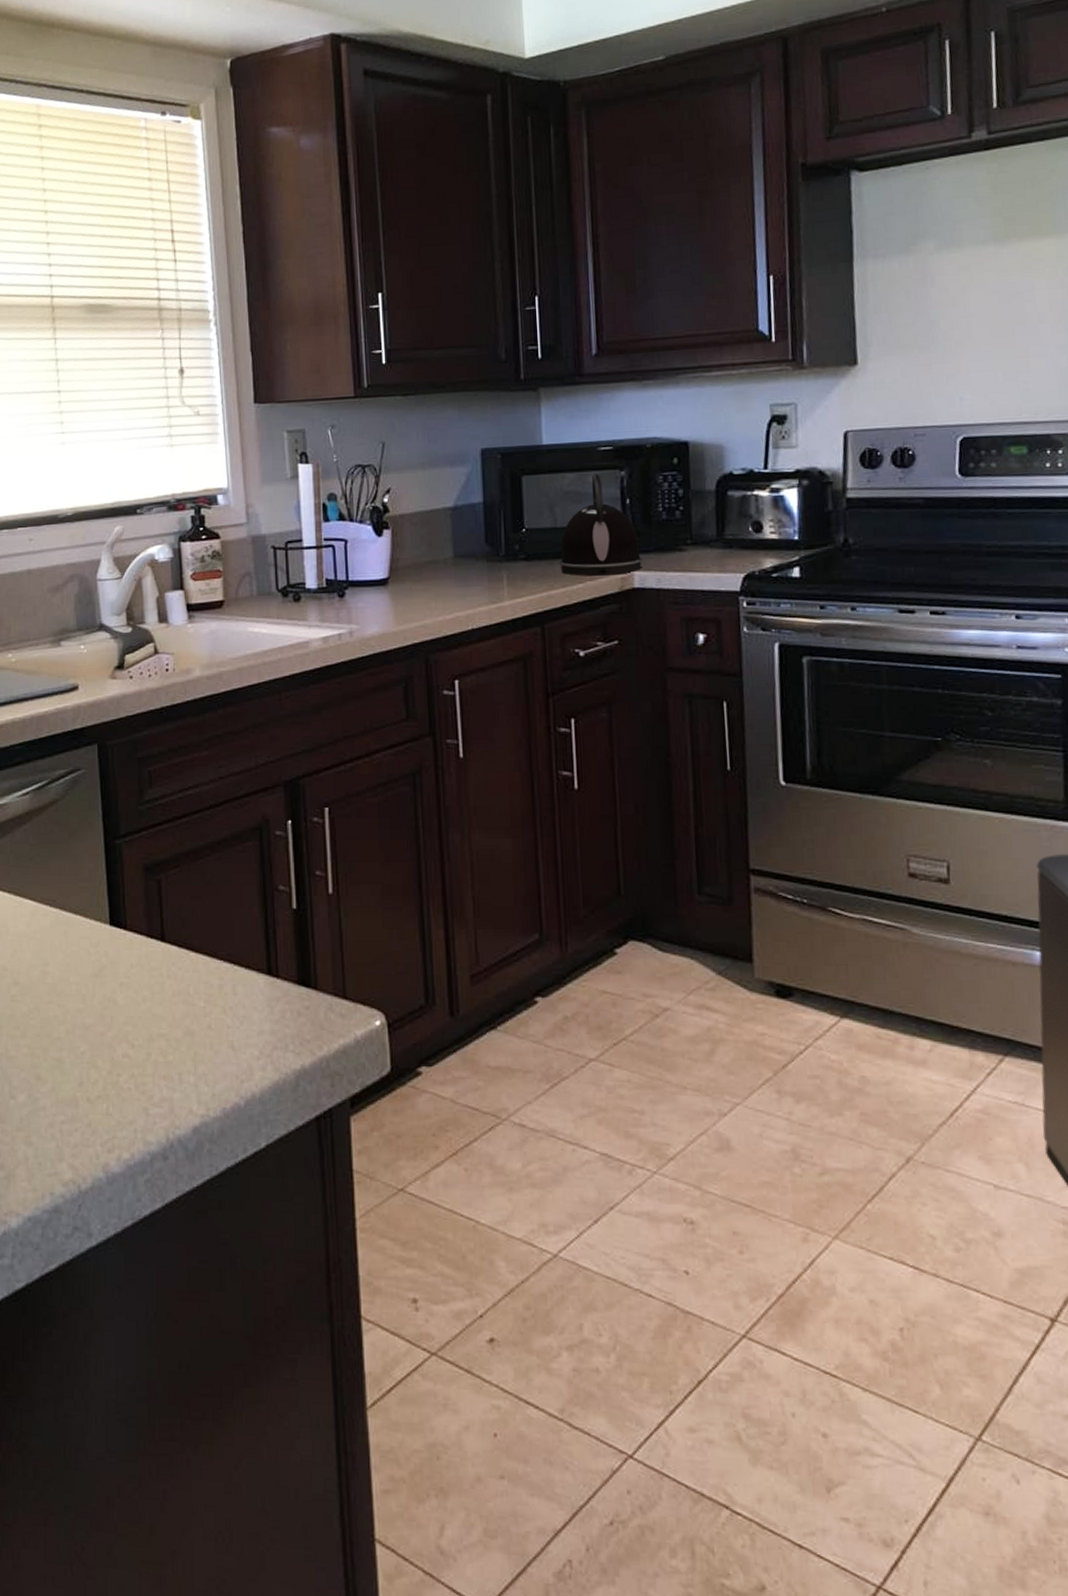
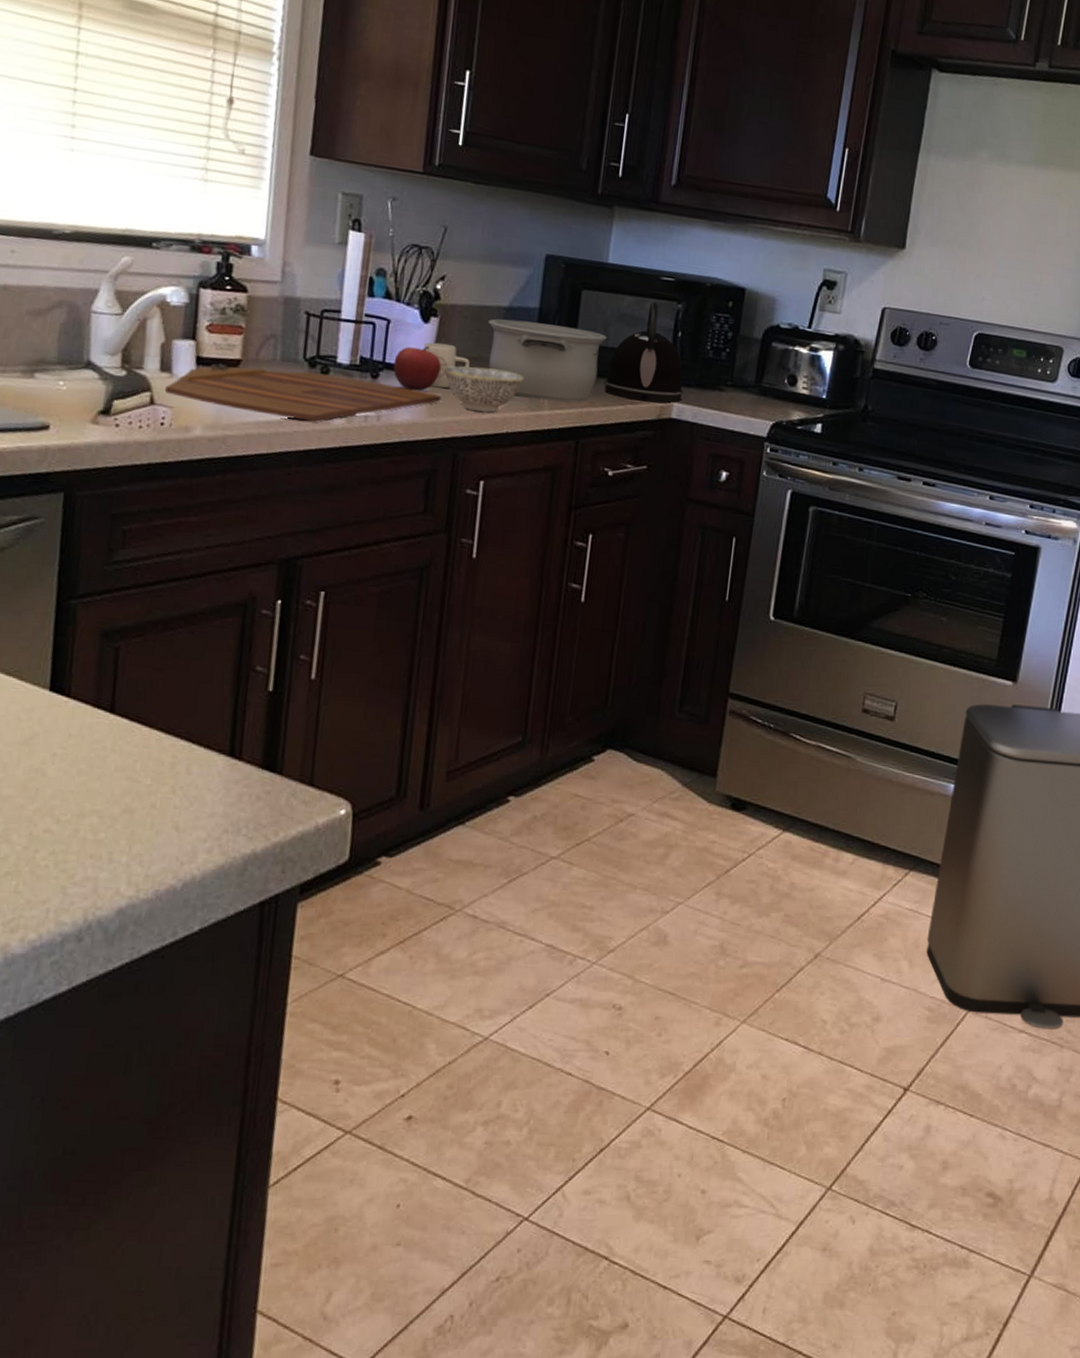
cutting board: none [164,600,405,648] -> present [164,362,441,422]
fruit: none [356,557,400,603] -> present [393,345,441,391]
mug: none [380,552,428,597] -> present [423,342,471,388]
bowl: none [402,569,480,613] -> present [443,366,524,413]
cooking pot: none [436,514,554,592] -> present [487,318,607,402]

